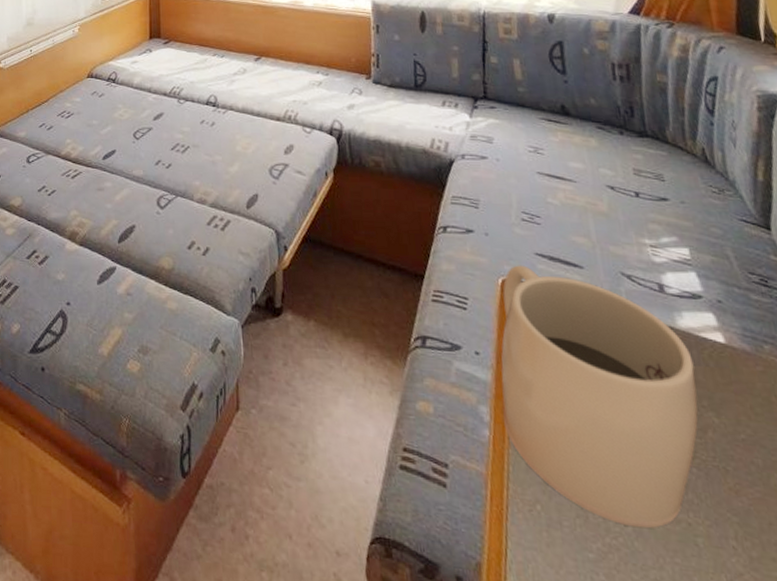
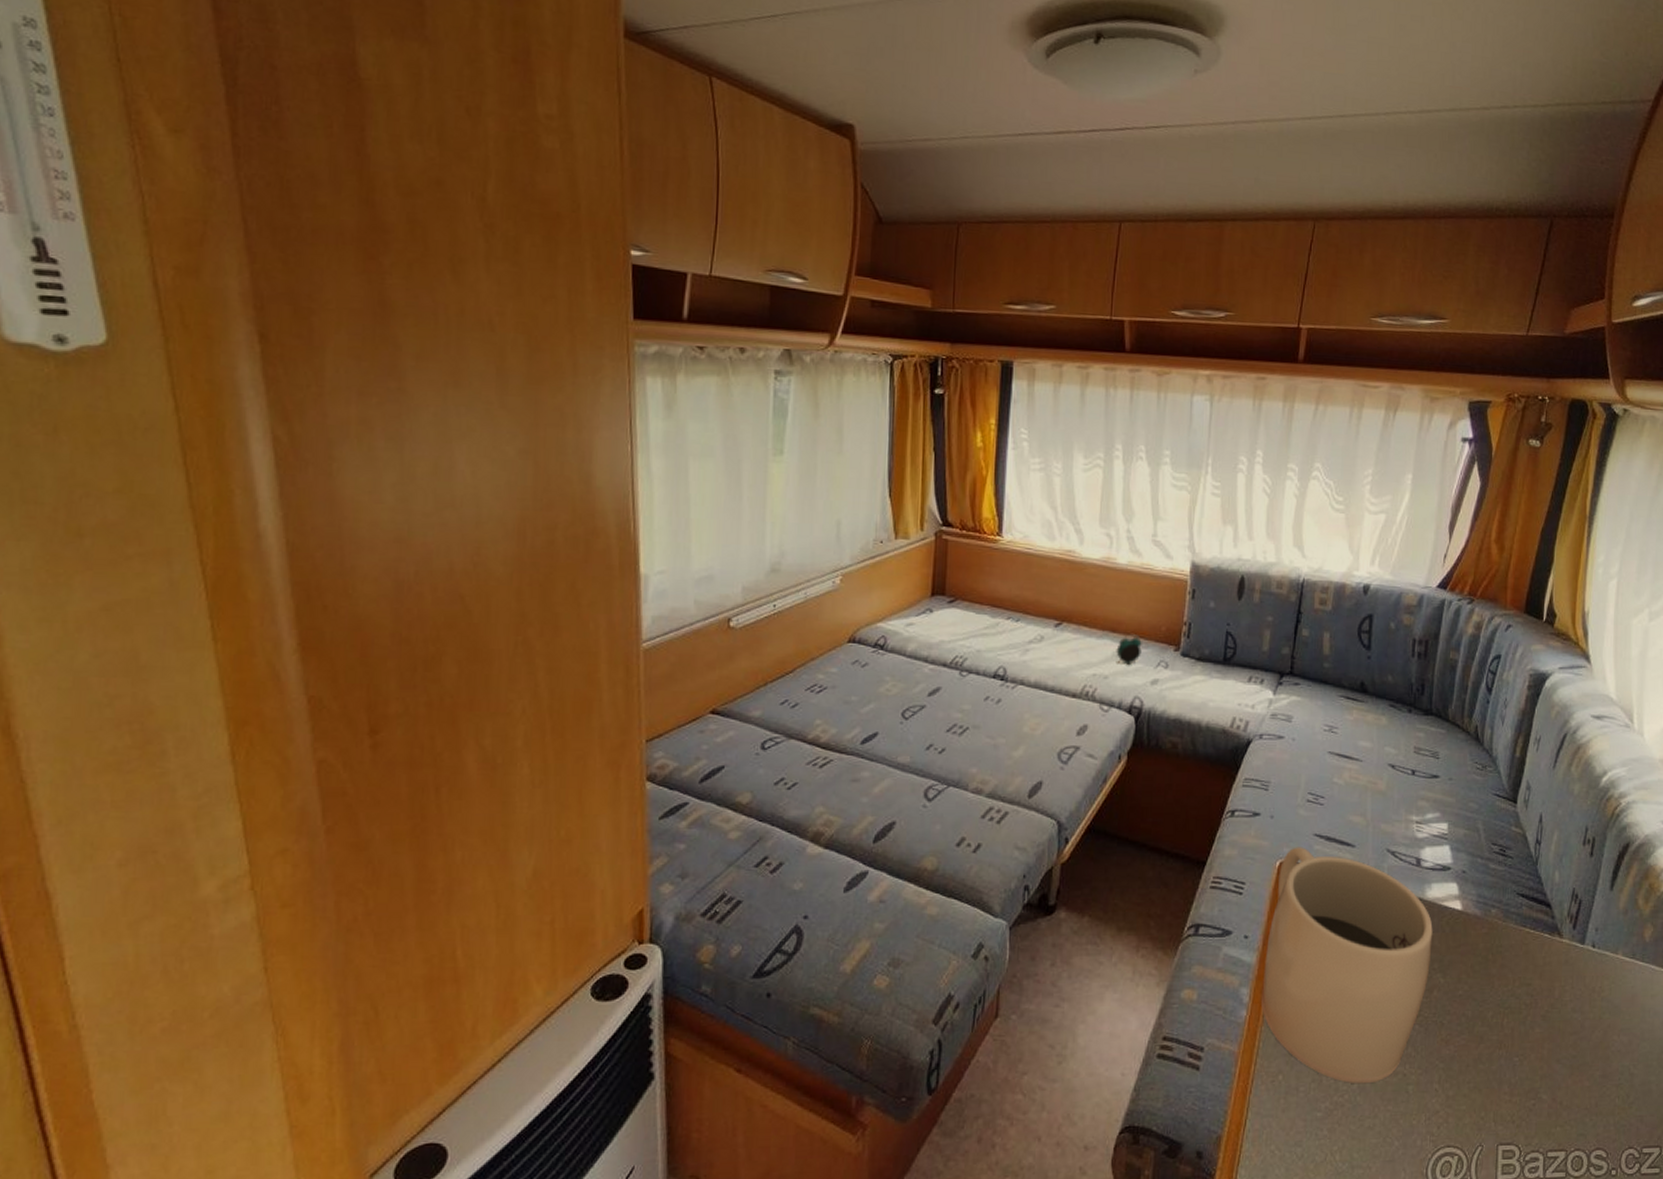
alarm clock: none [312,65,336,93] -> present [1116,634,1142,666]

